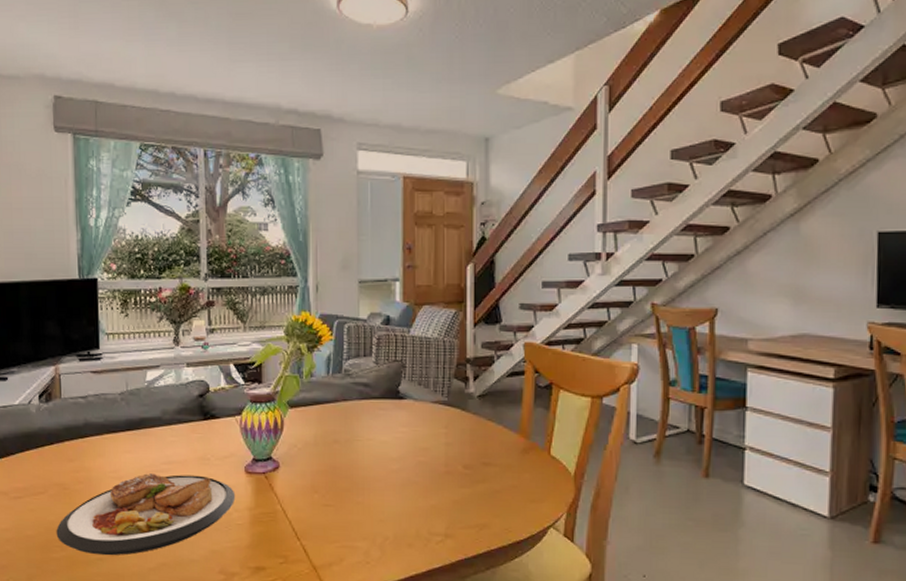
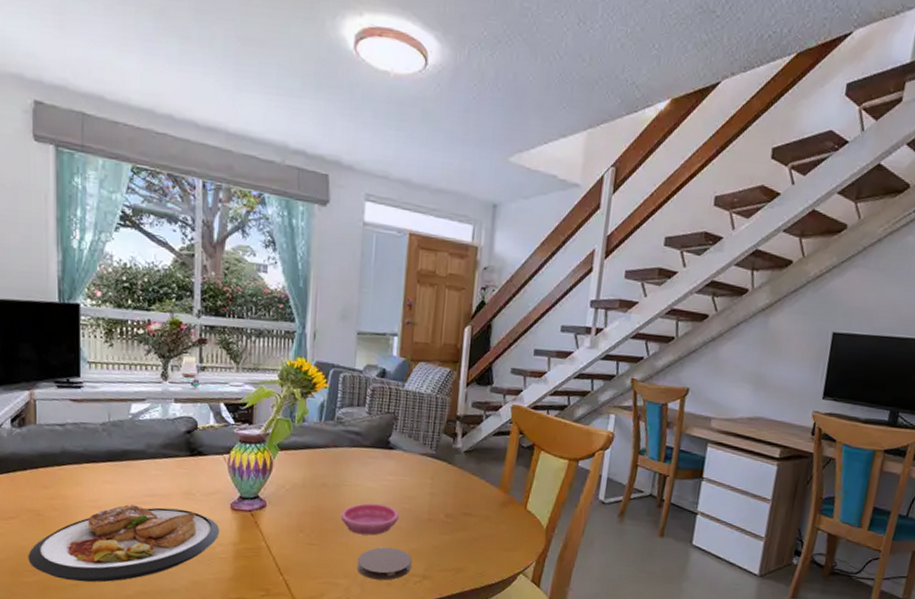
saucer: none [355,457,414,493] -> present [340,503,399,535]
coaster: none [375,504,431,541] -> present [356,547,412,581]

